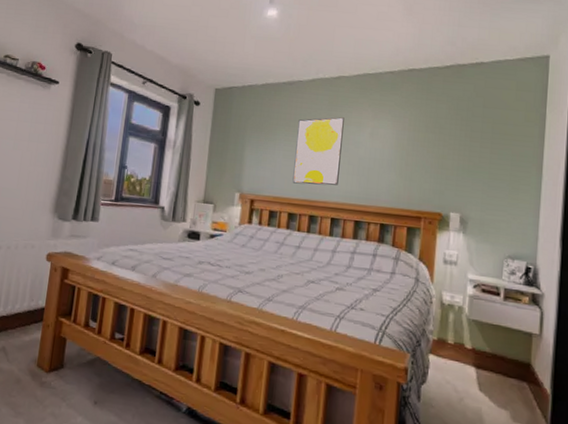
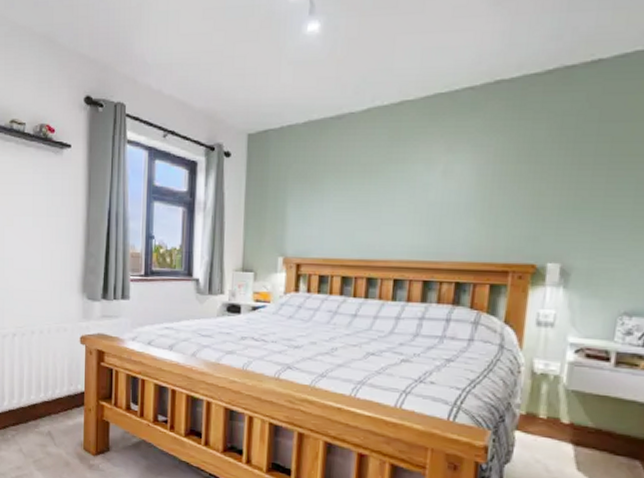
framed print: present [292,117,344,185] -> none [345,154,409,242]

